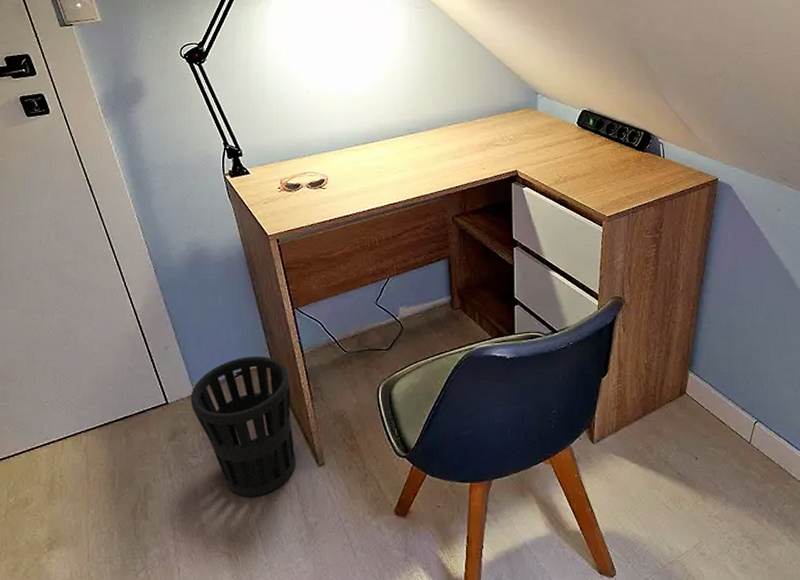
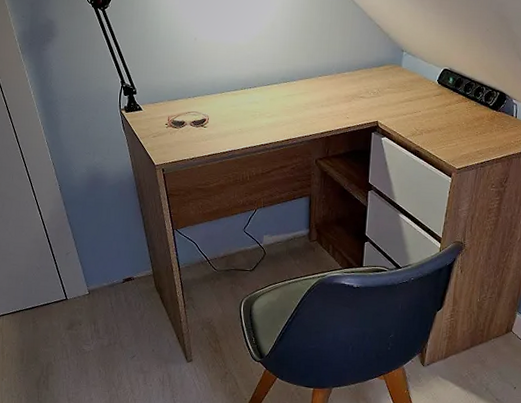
wastebasket: present [190,356,297,497] -> none [85,266,170,381]

